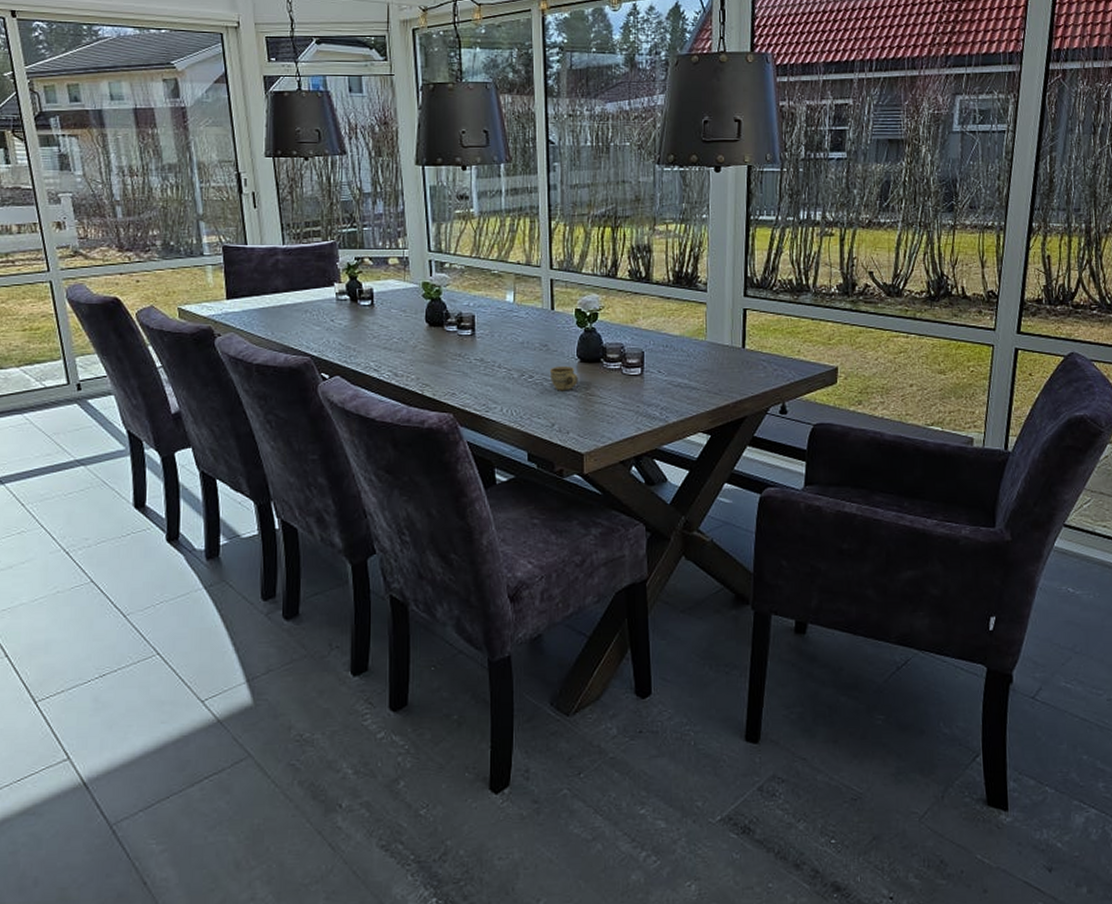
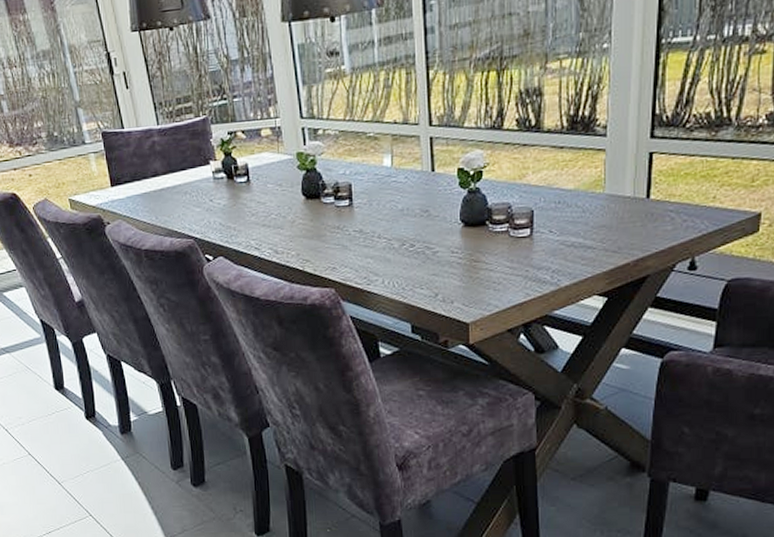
cup: present [549,367,578,391] -> none [431,232,462,259]

